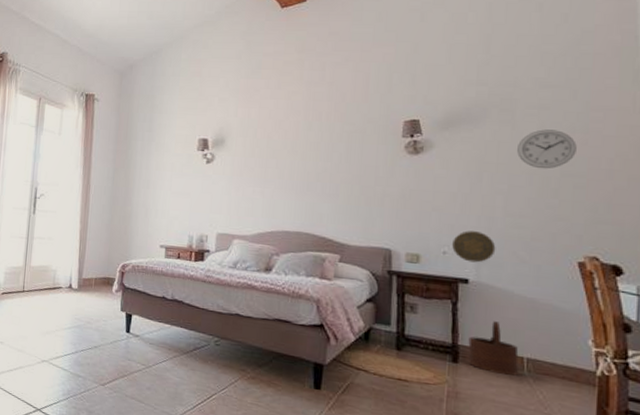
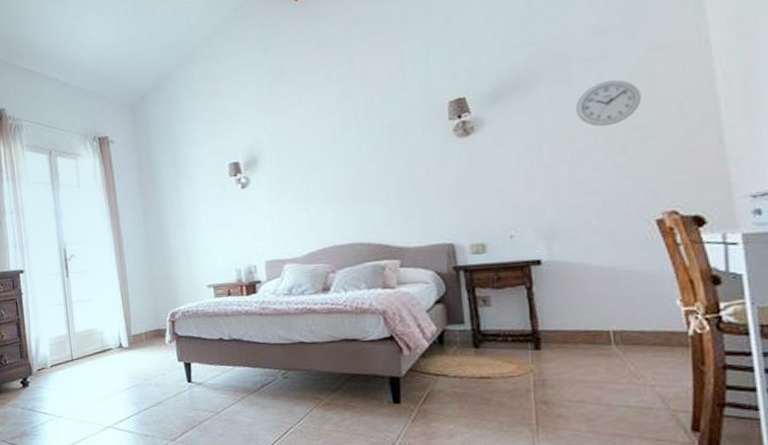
decorative plate: present [452,230,496,263] -> none [518,207,566,242]
wooden bucket: present [468,321,519,376] -> none [549,298,605,353]

